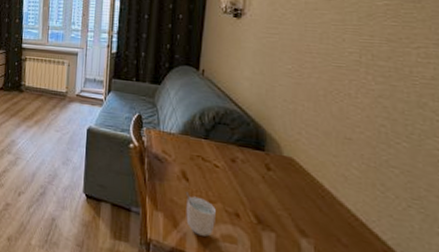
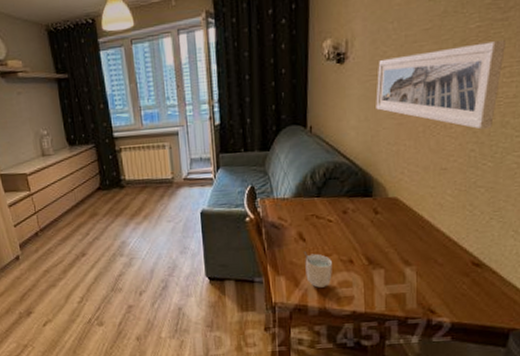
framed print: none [272,20,419,107] -> present [376,40,505,130]

